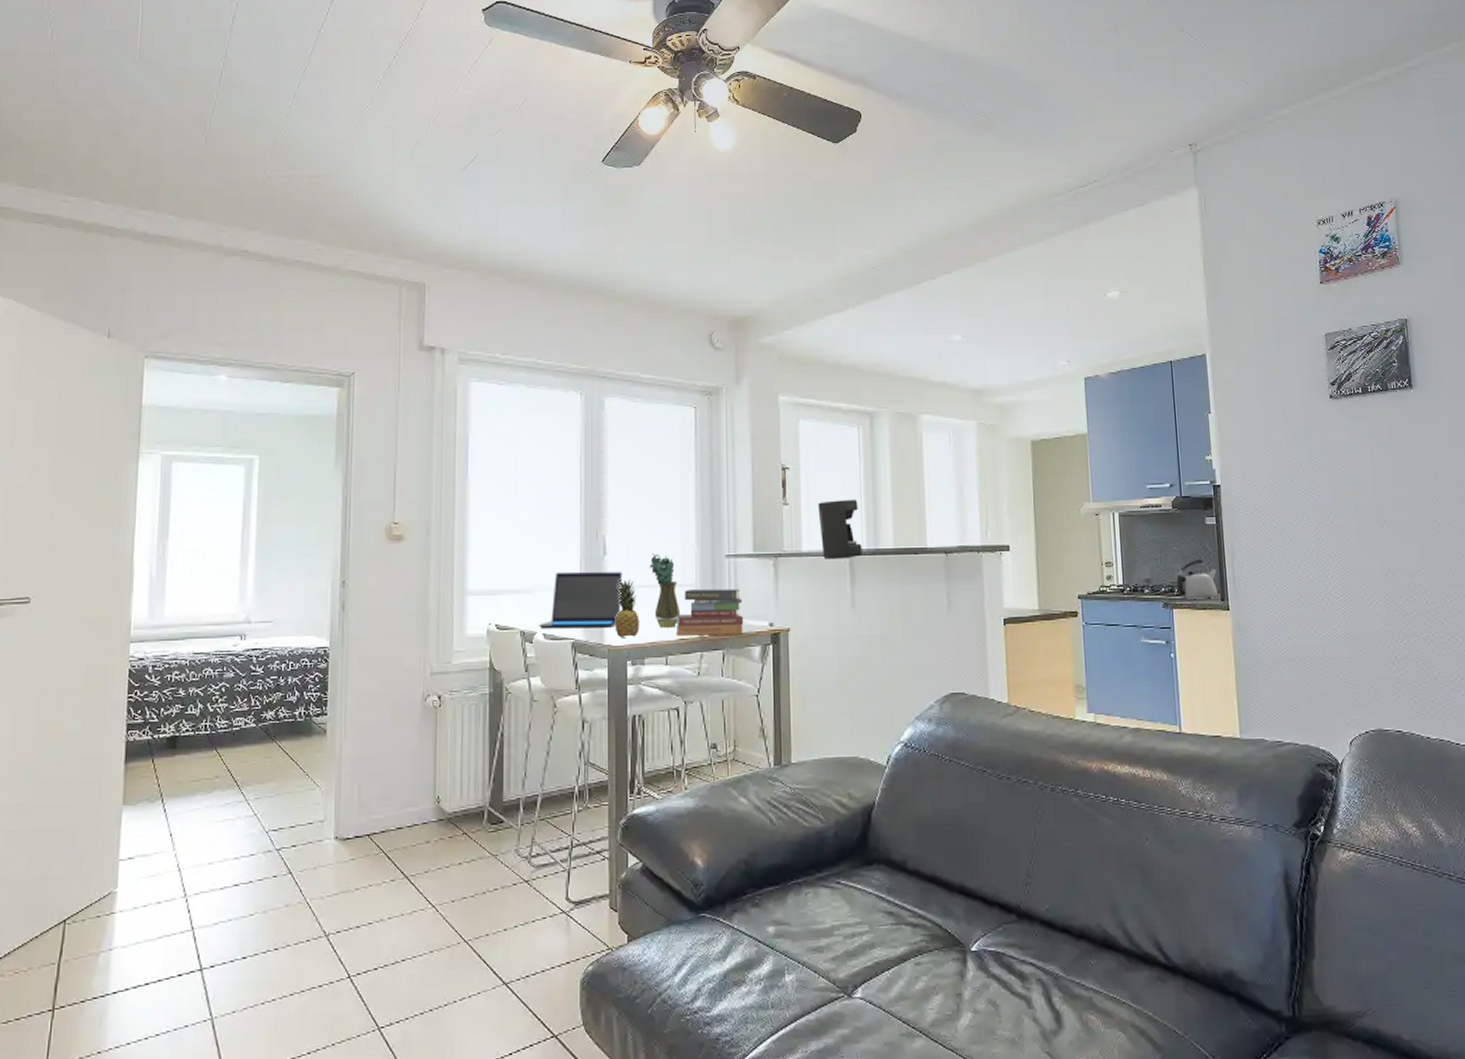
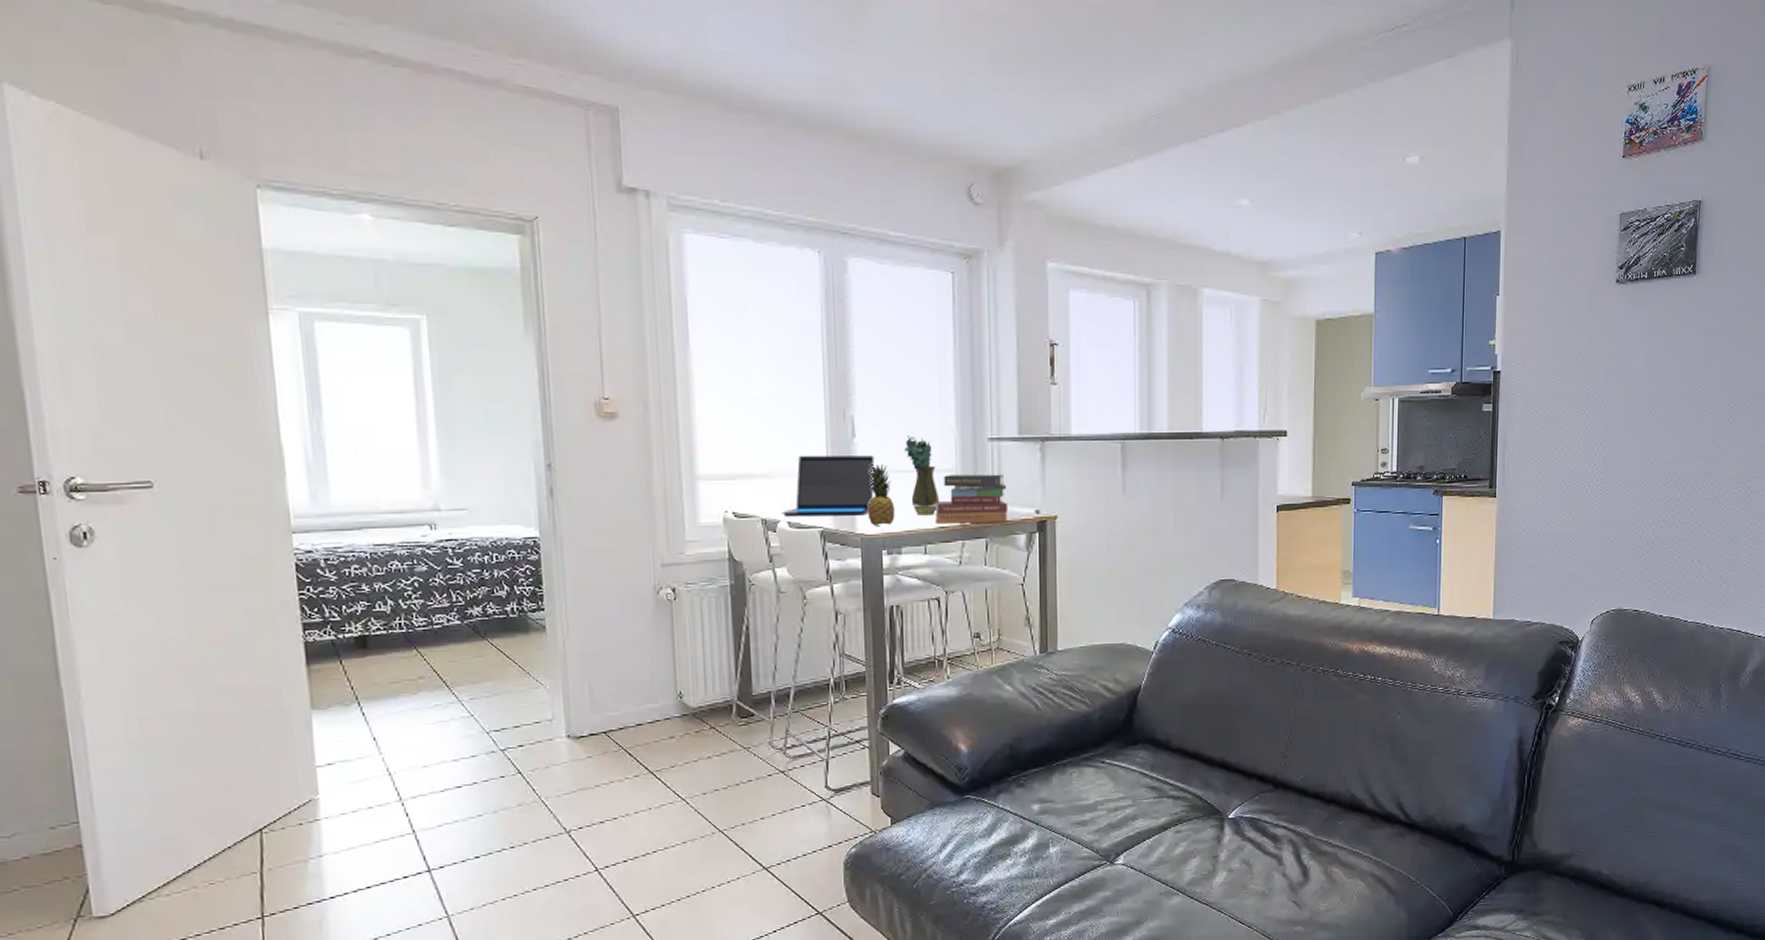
coffee maker: present [818,499,862,559] -> none [1088,379,1135,443]
kettle: present [1176,559,1219,601] -> none [1448,447,1488,488]

